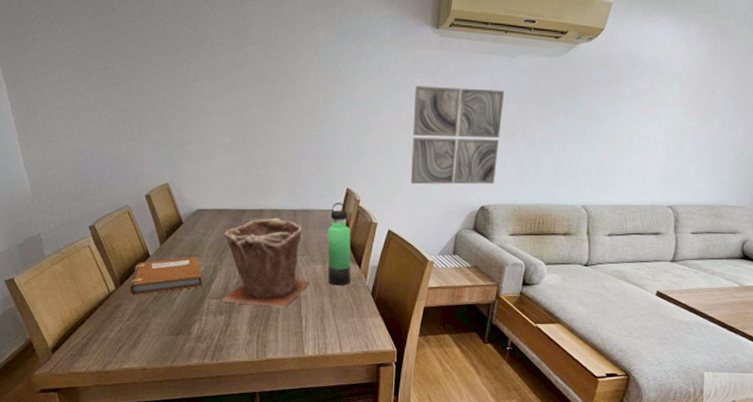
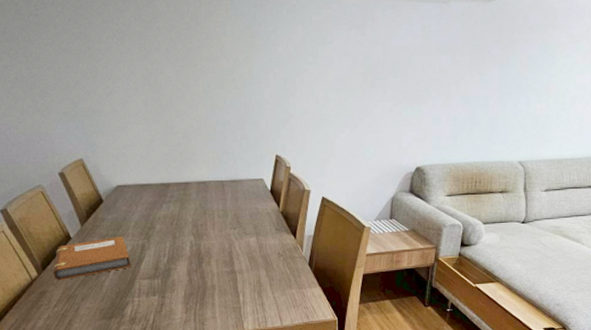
plant pot: present [220,217,310,308] -> none [148,190,244,284]
thermos bottle: present [327,202,351,286] -> none [258,171,286,258]
wall art: present [411,86,505,185] -> none [342,39,437,147]

